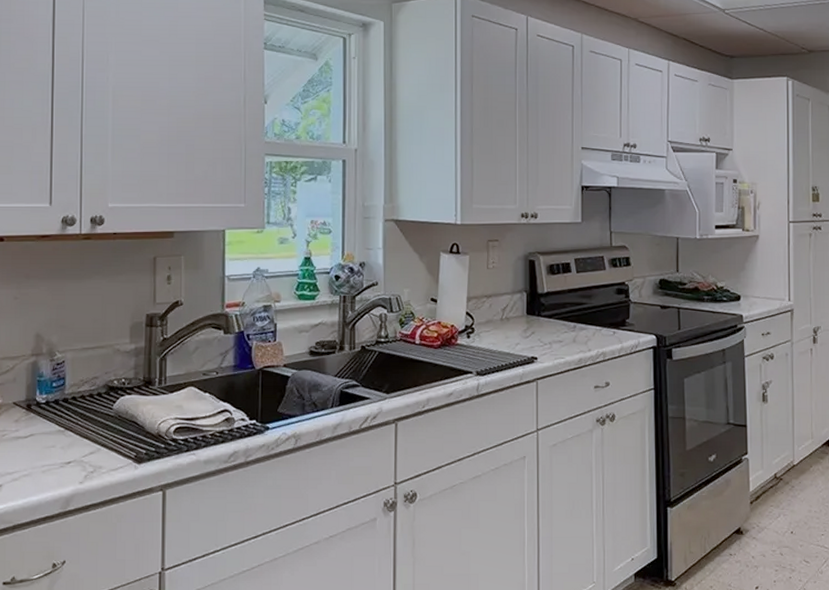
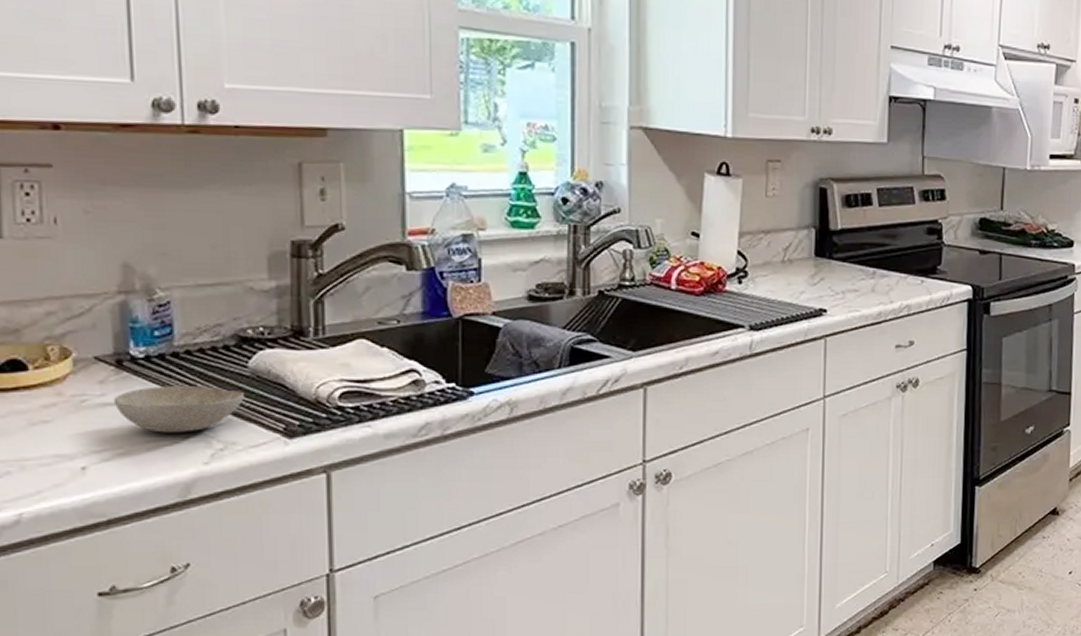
bowl: none [23,424,109,459] -> present [113,386,244,433]

